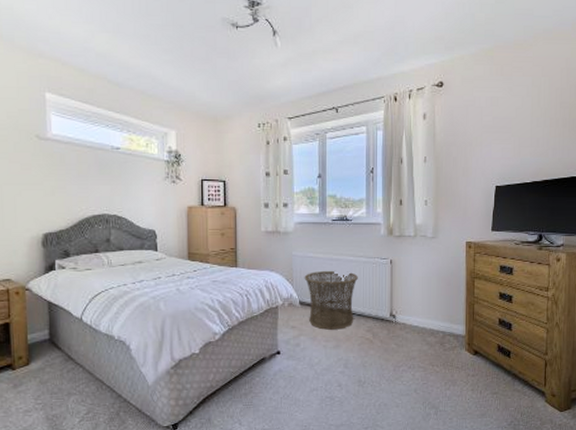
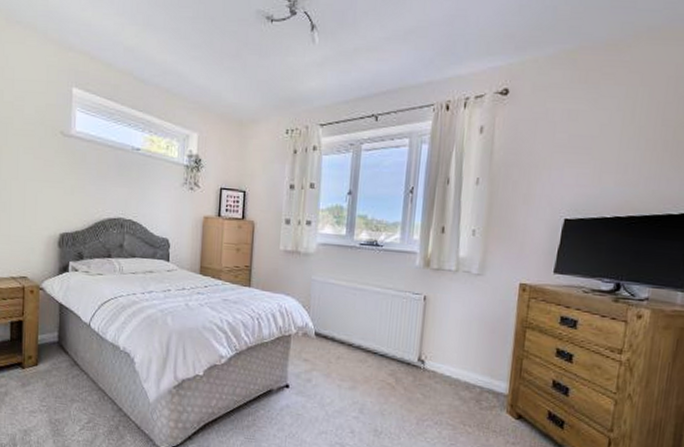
basket: present [304,270,358,330] -> none [322,300,384,369]

